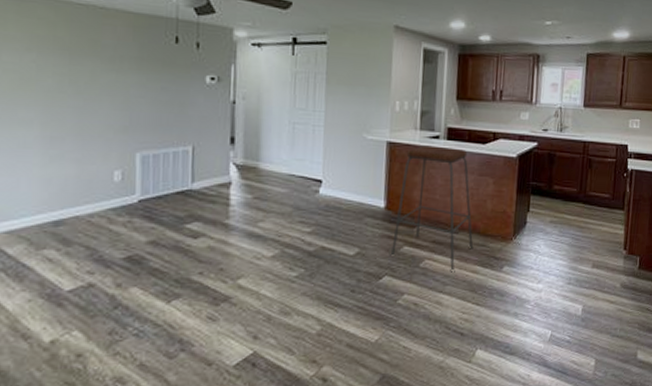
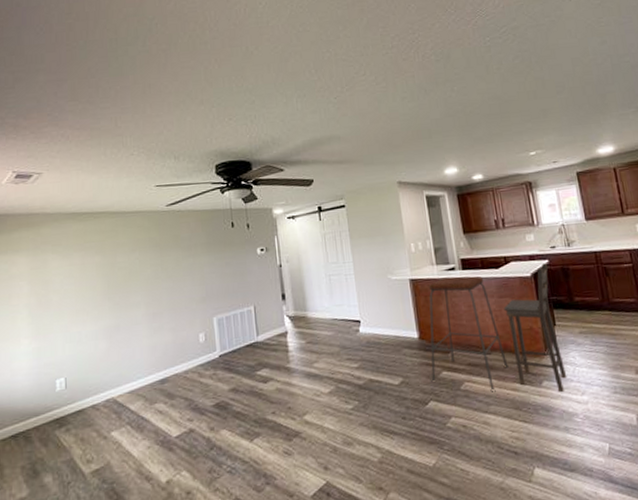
bar stool: none [481,146,535,278] -> present [503,263,567,392]

